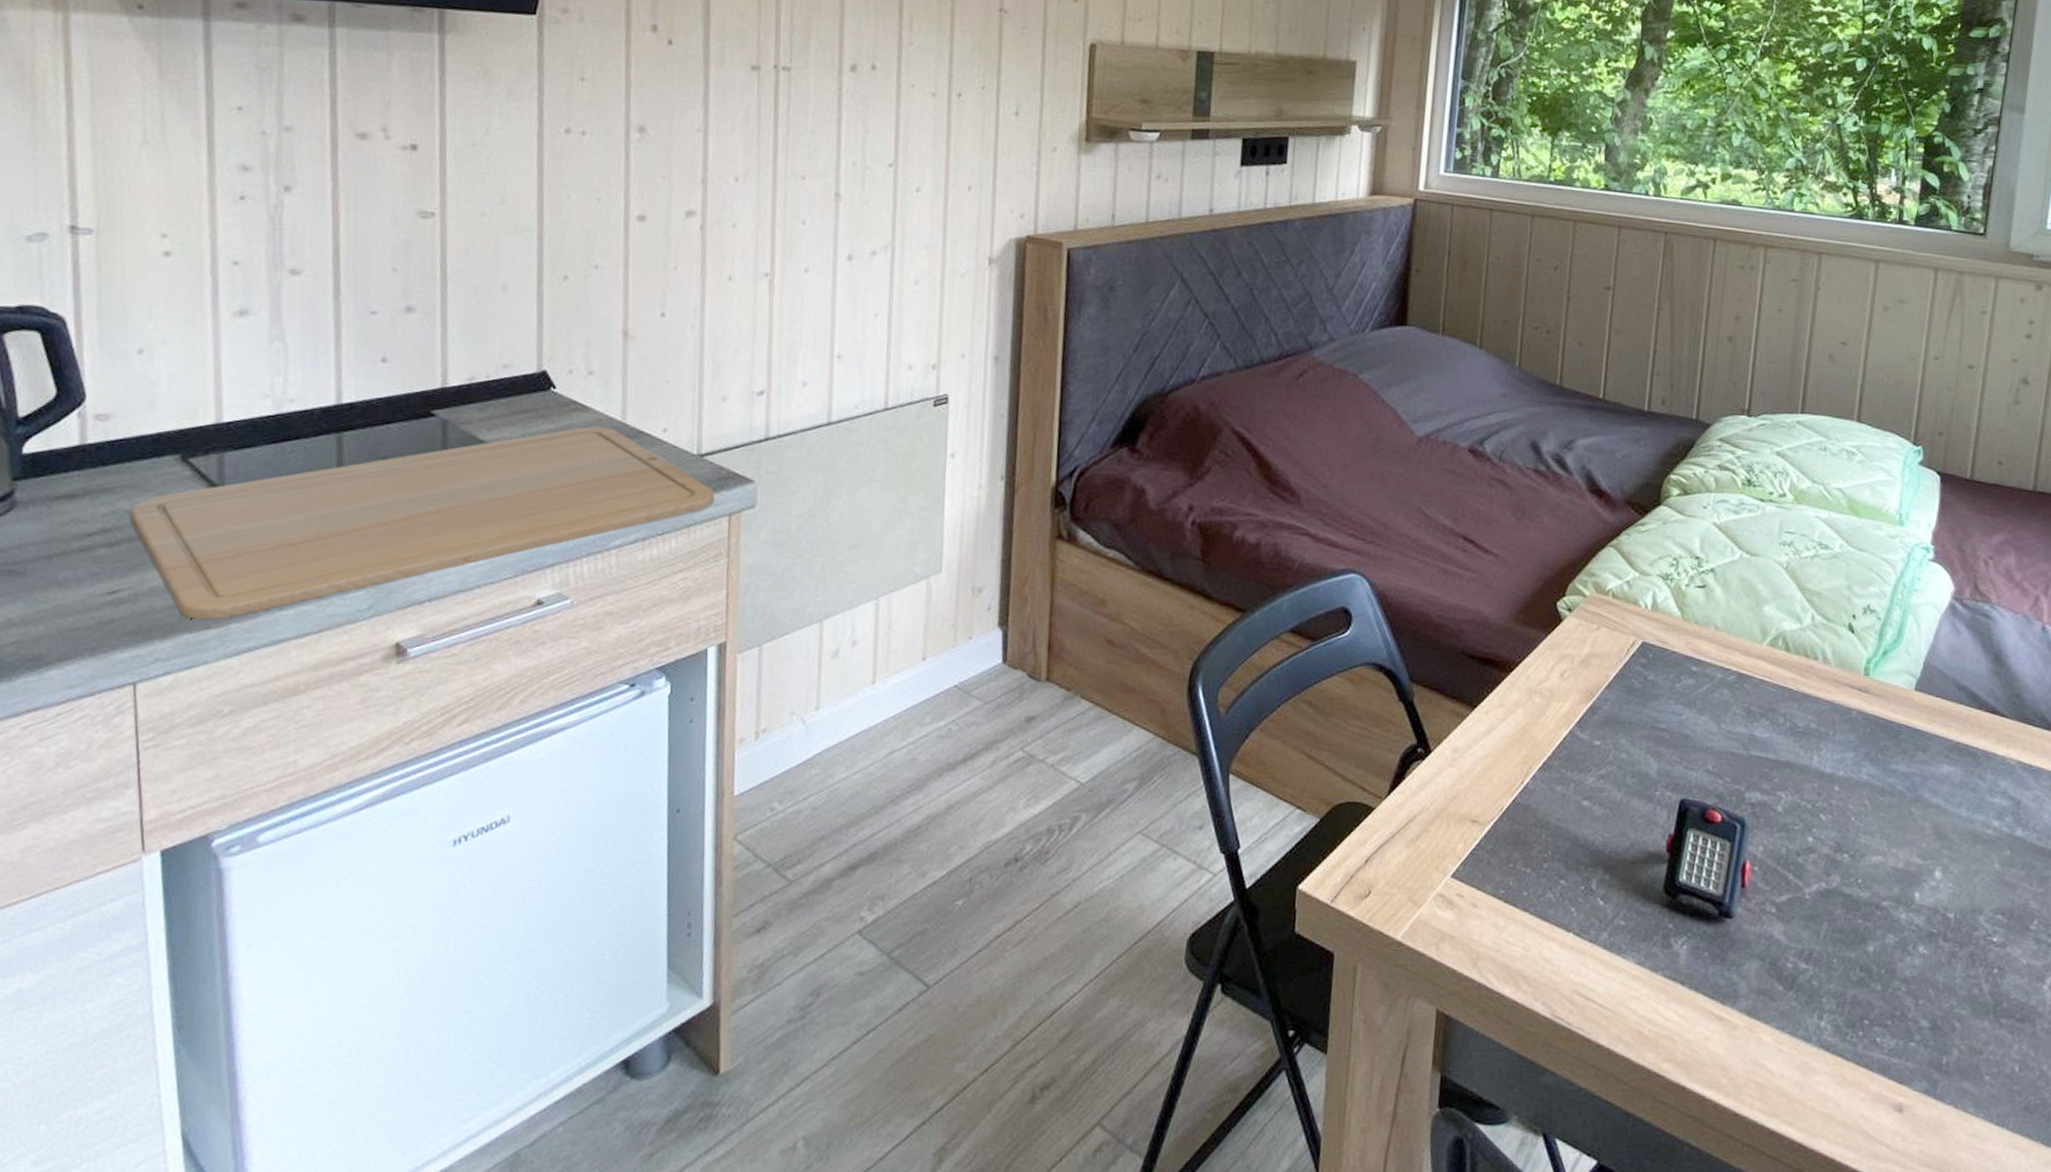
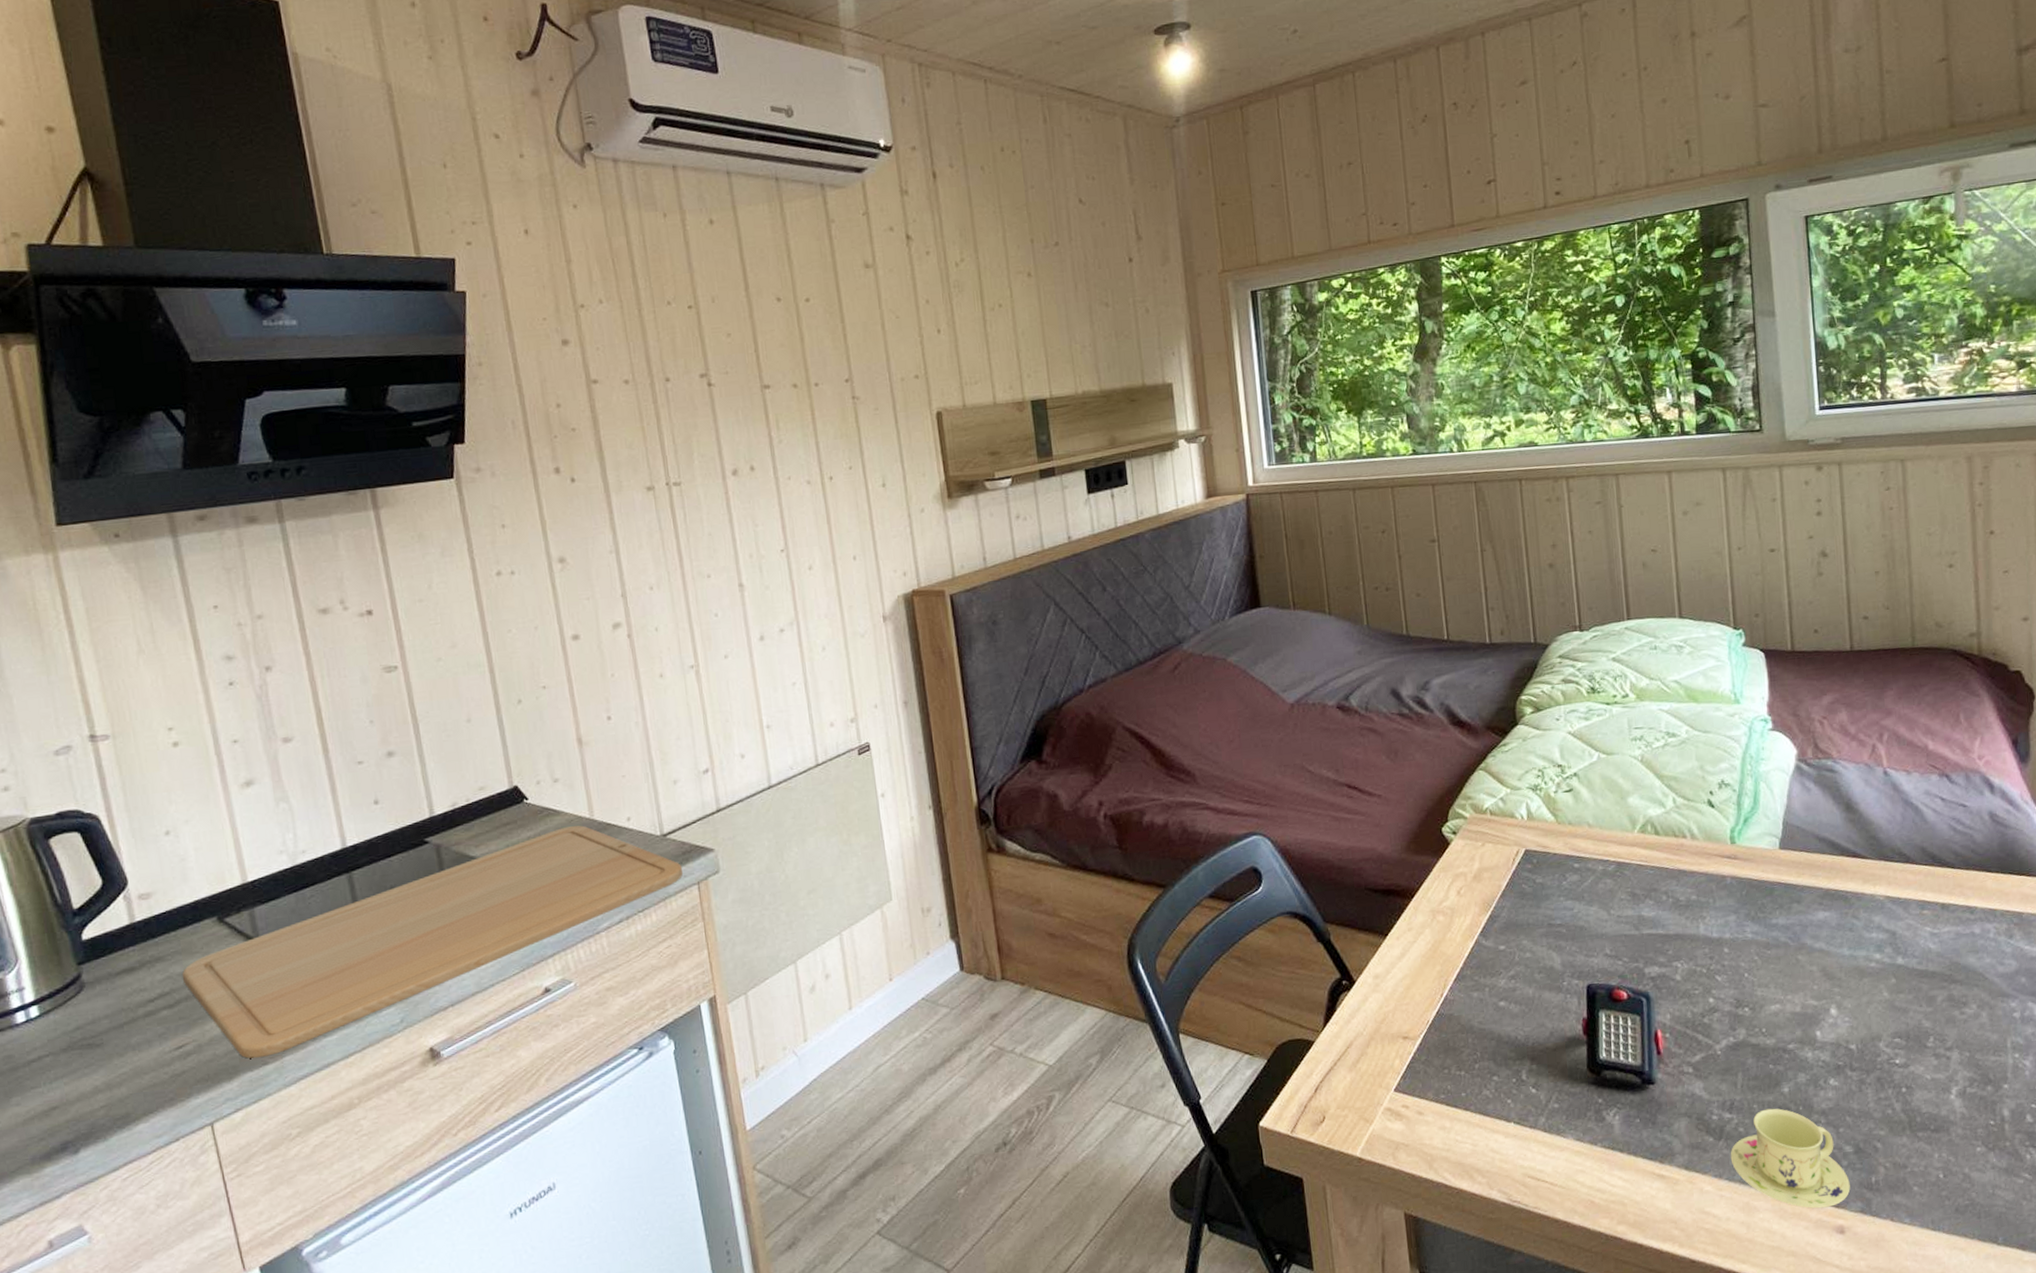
cup and saucer: none [1797,965,1919,1082] -> present [1730,1108,1851,1209]

